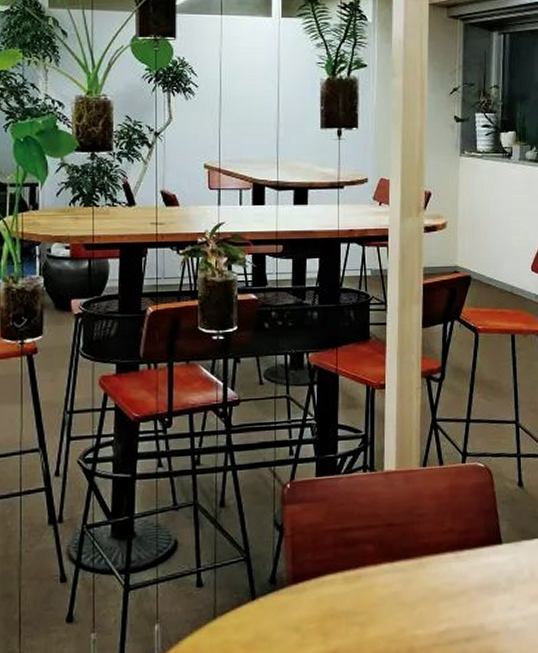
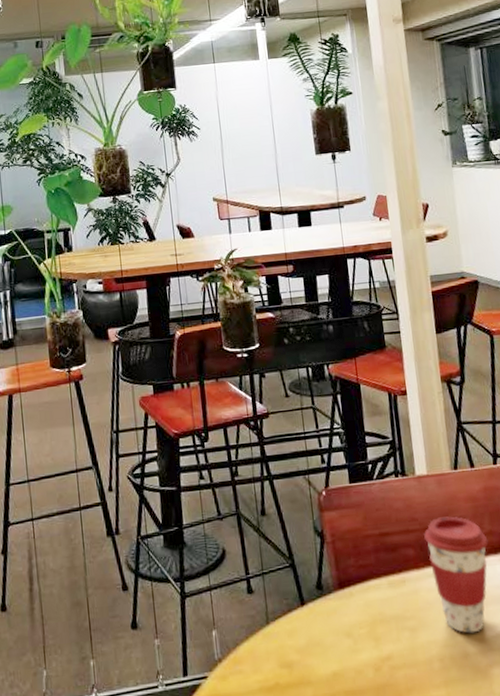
coffee cup: none [385,513,447,629] -> present [424,516,488,634]

